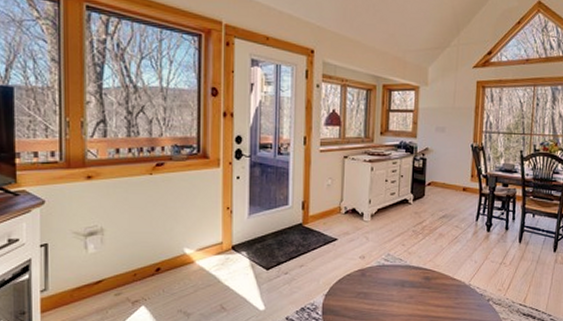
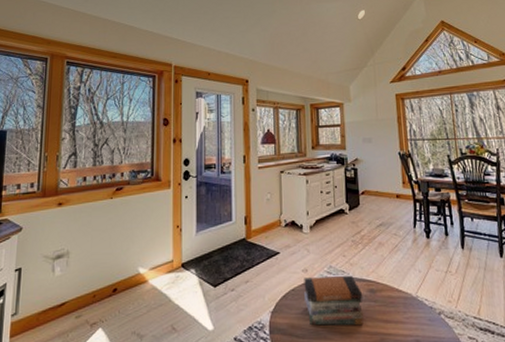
book stack: none [358,264,418,309] -> present [303,276,364,326]

